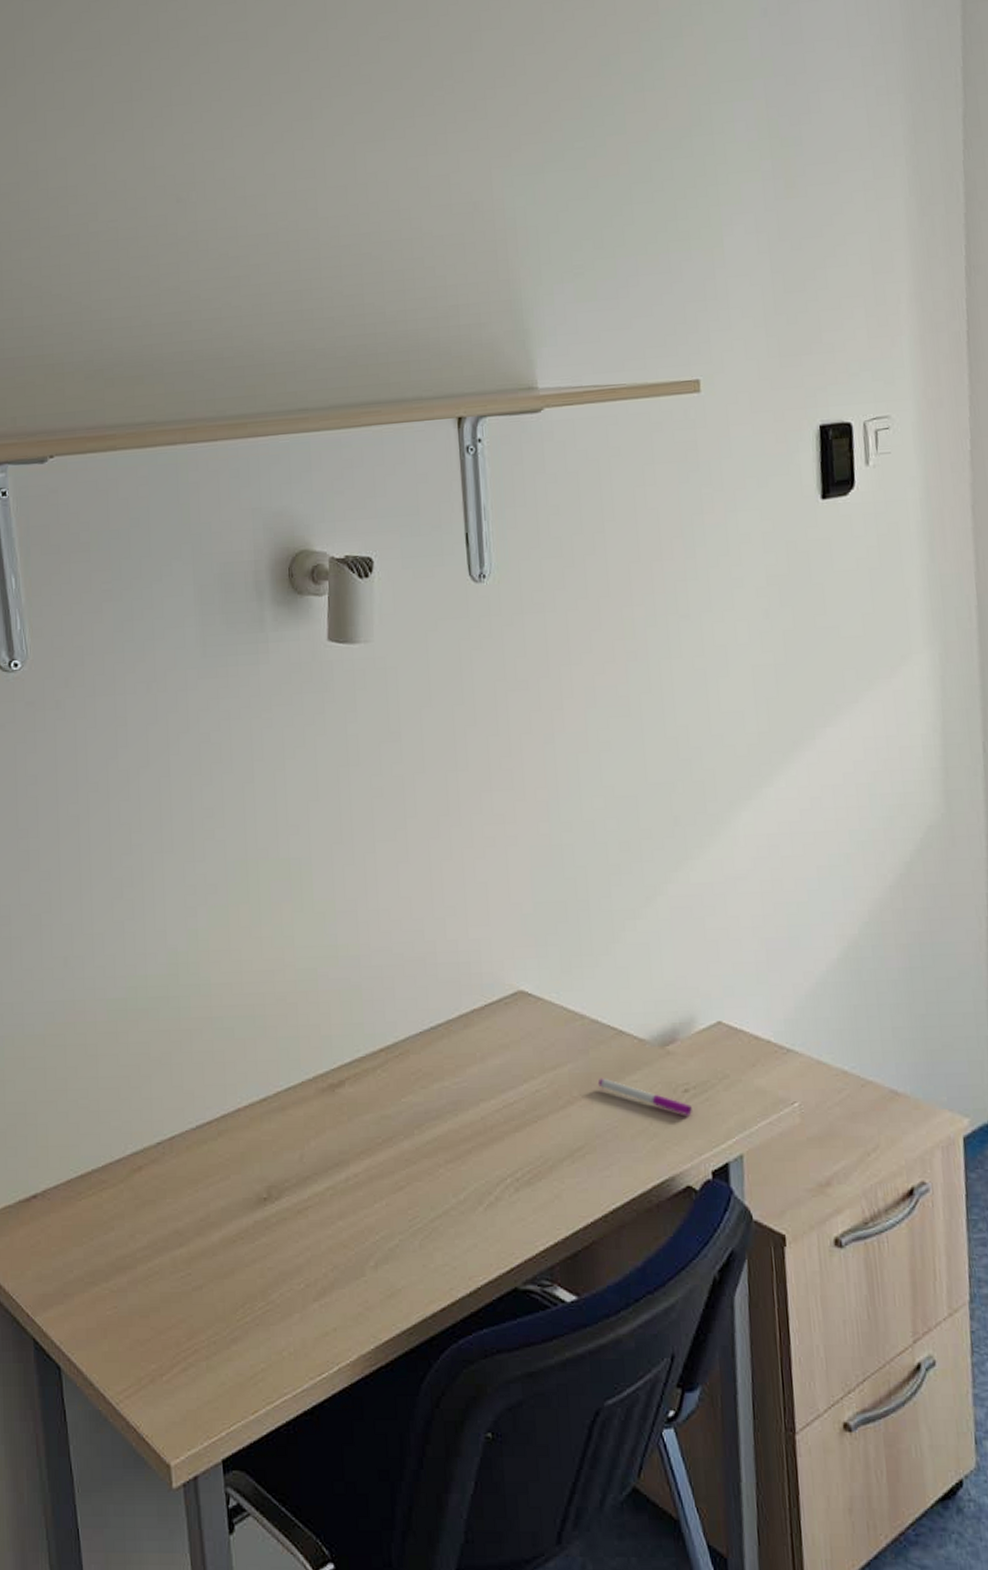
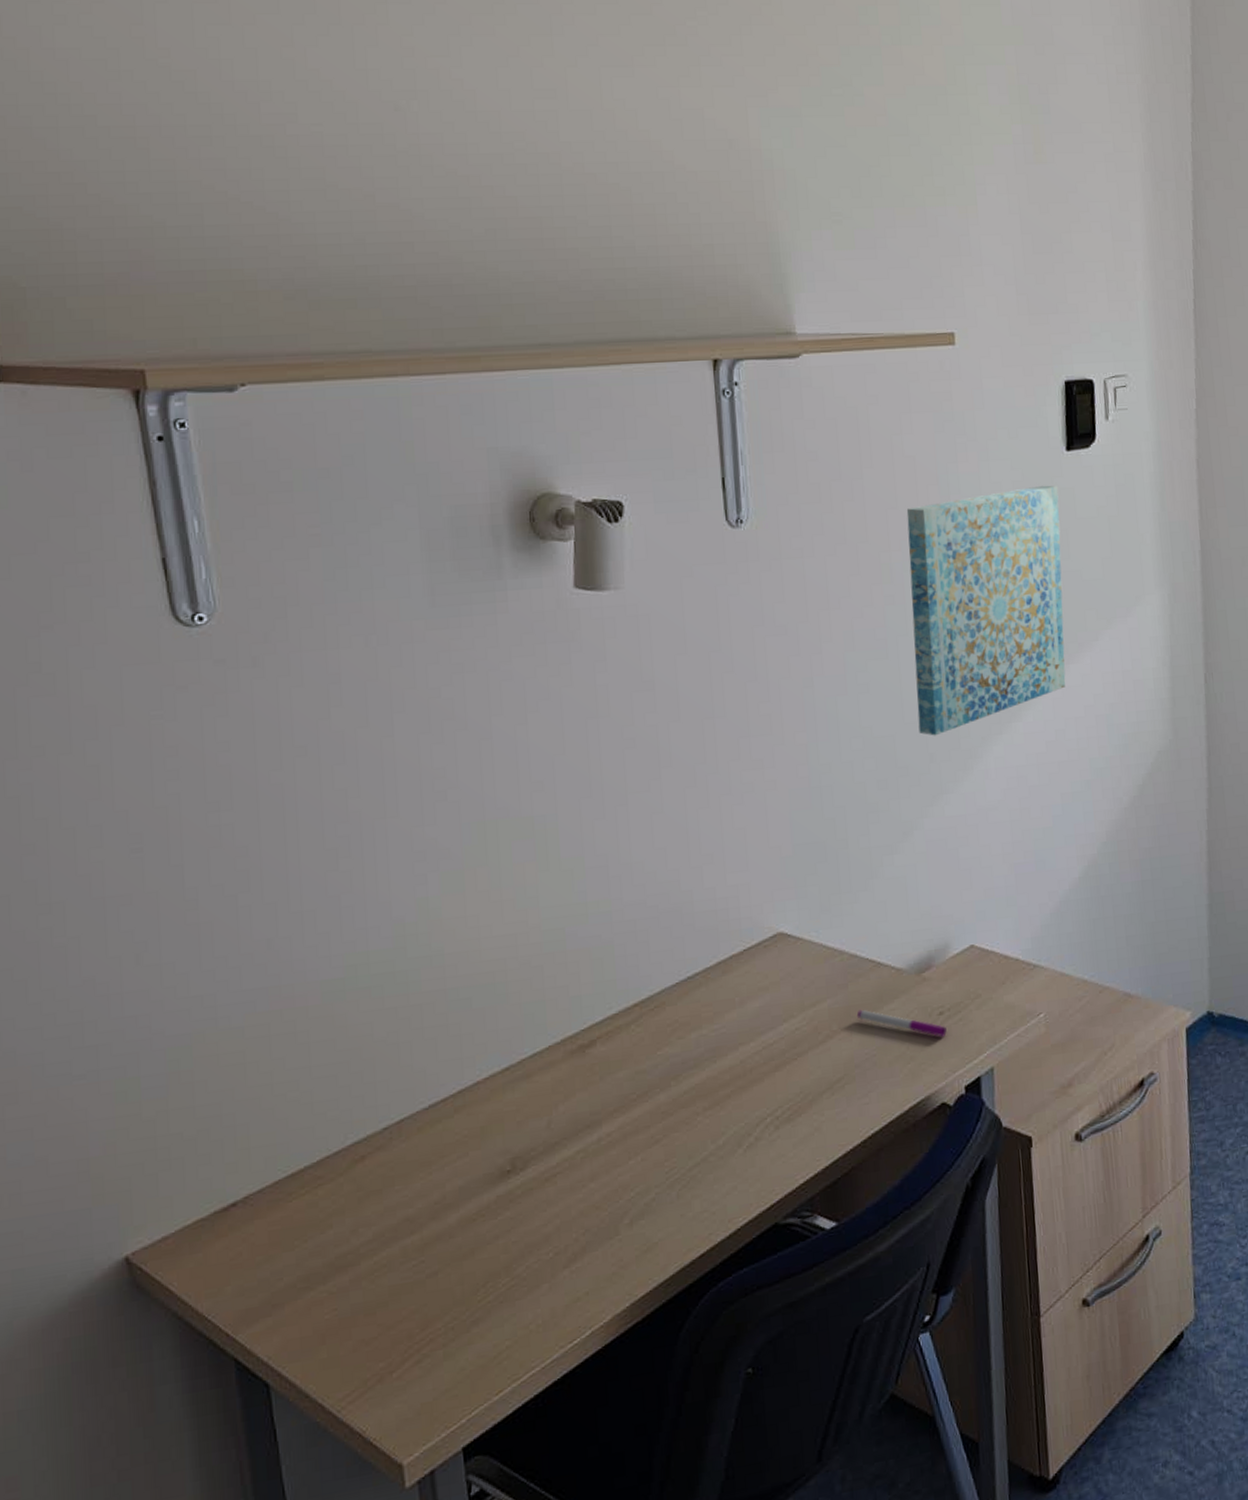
wall art: none [649,536,822,798] -> present [906,485,1066,736]

